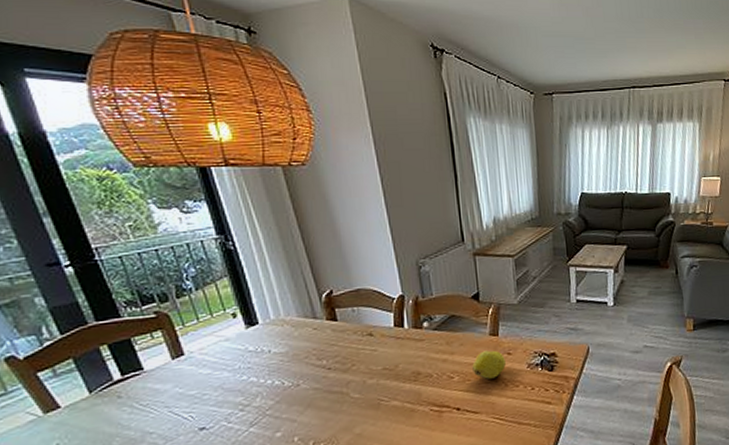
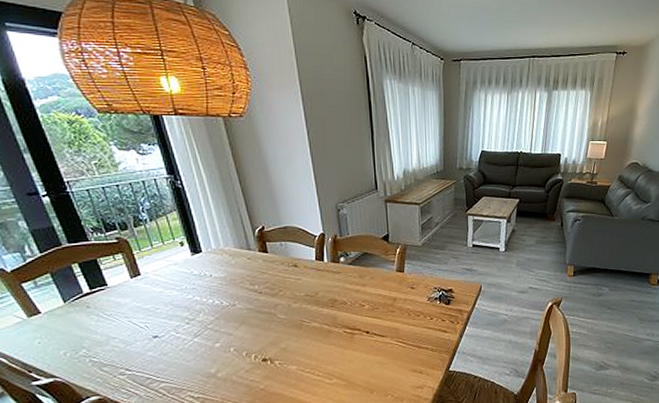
fruit: present [472,350,506,379] -> none [381,284,409,309]

